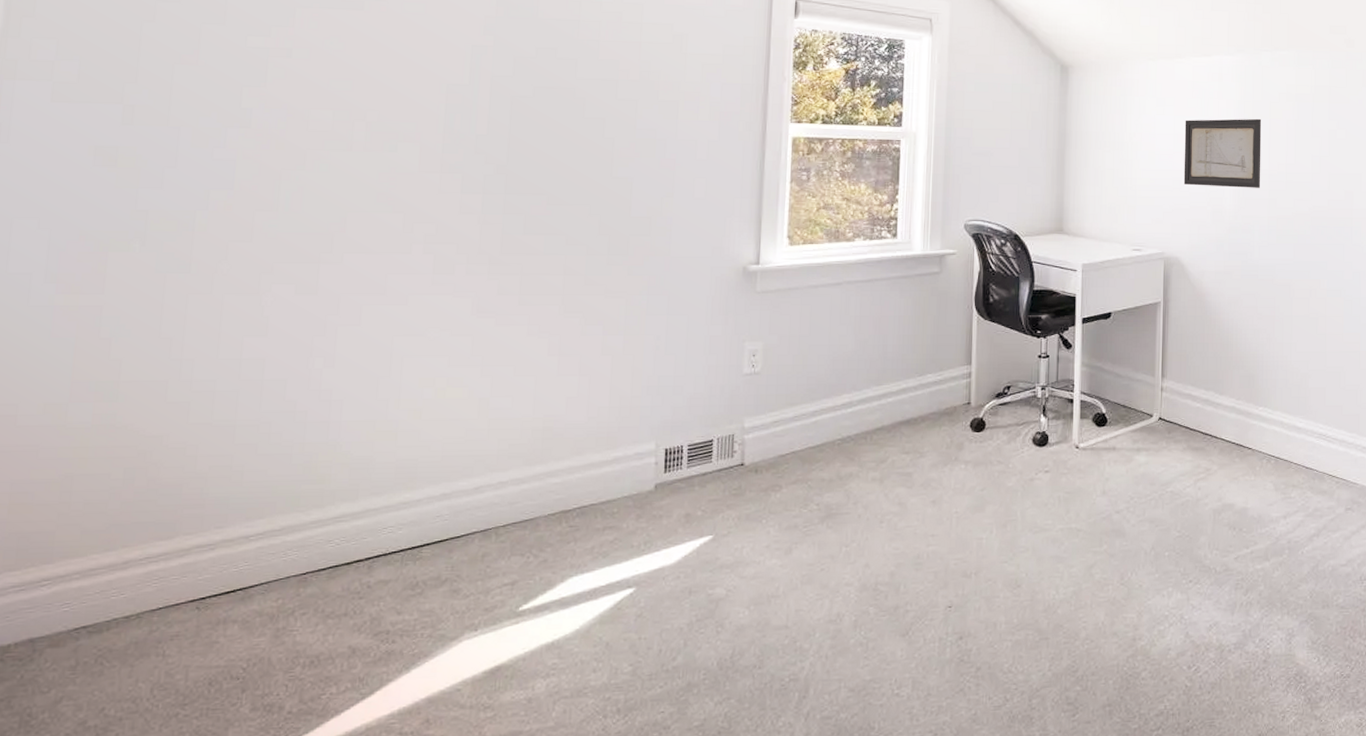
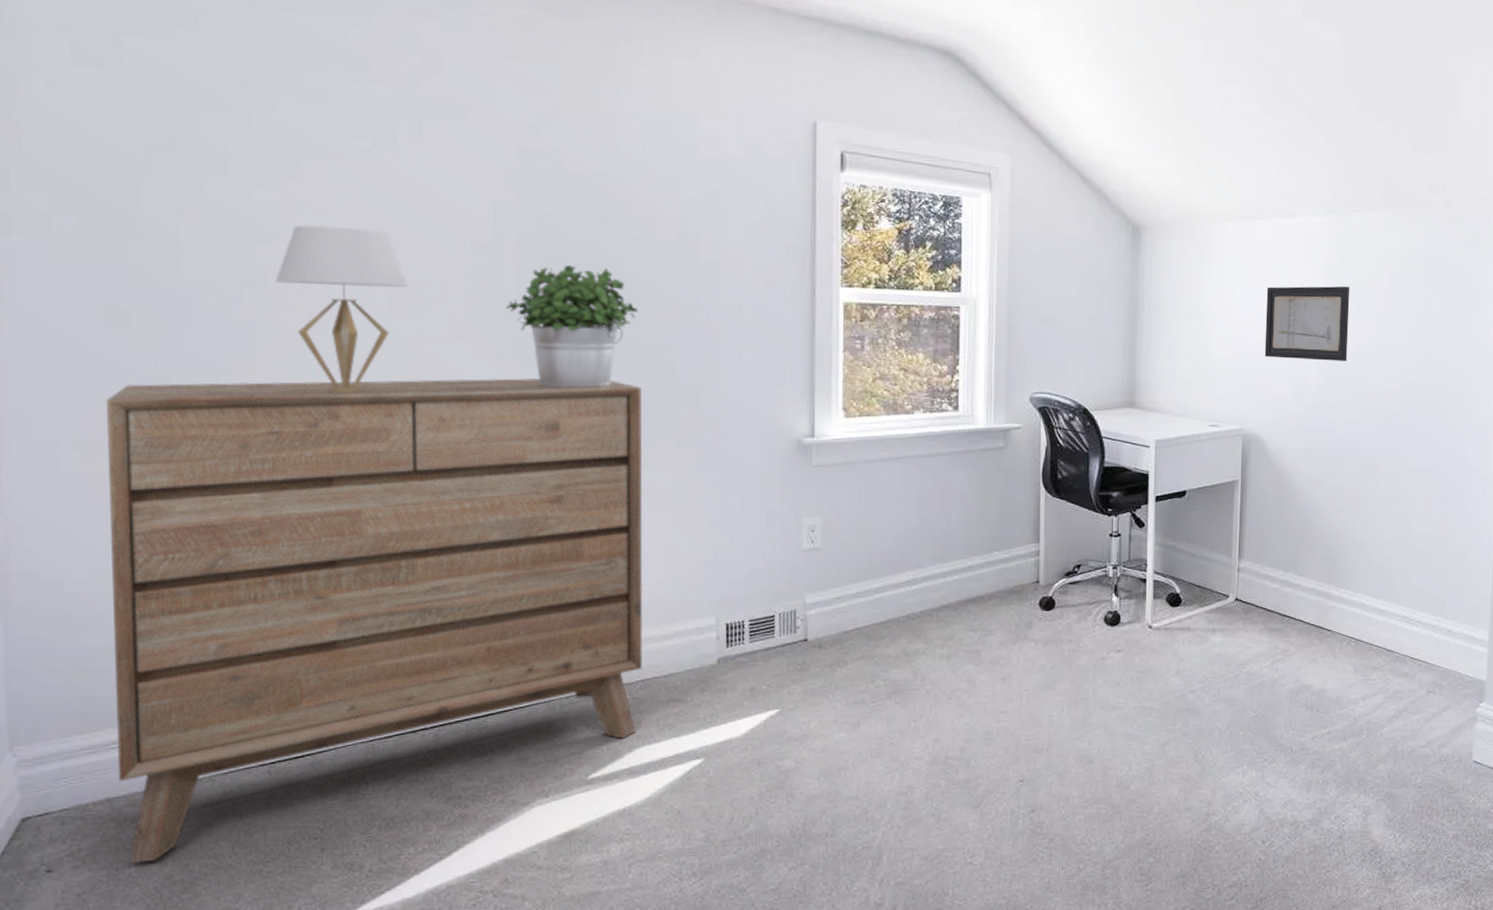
dresser: none [44,210,599,708] -> present [107,377,643,863]
table lamp: none [259,68,384,226] -> present [275,224,407,393]
potted plant: none [474,104,600,220] -> present [505,264,639,389]

